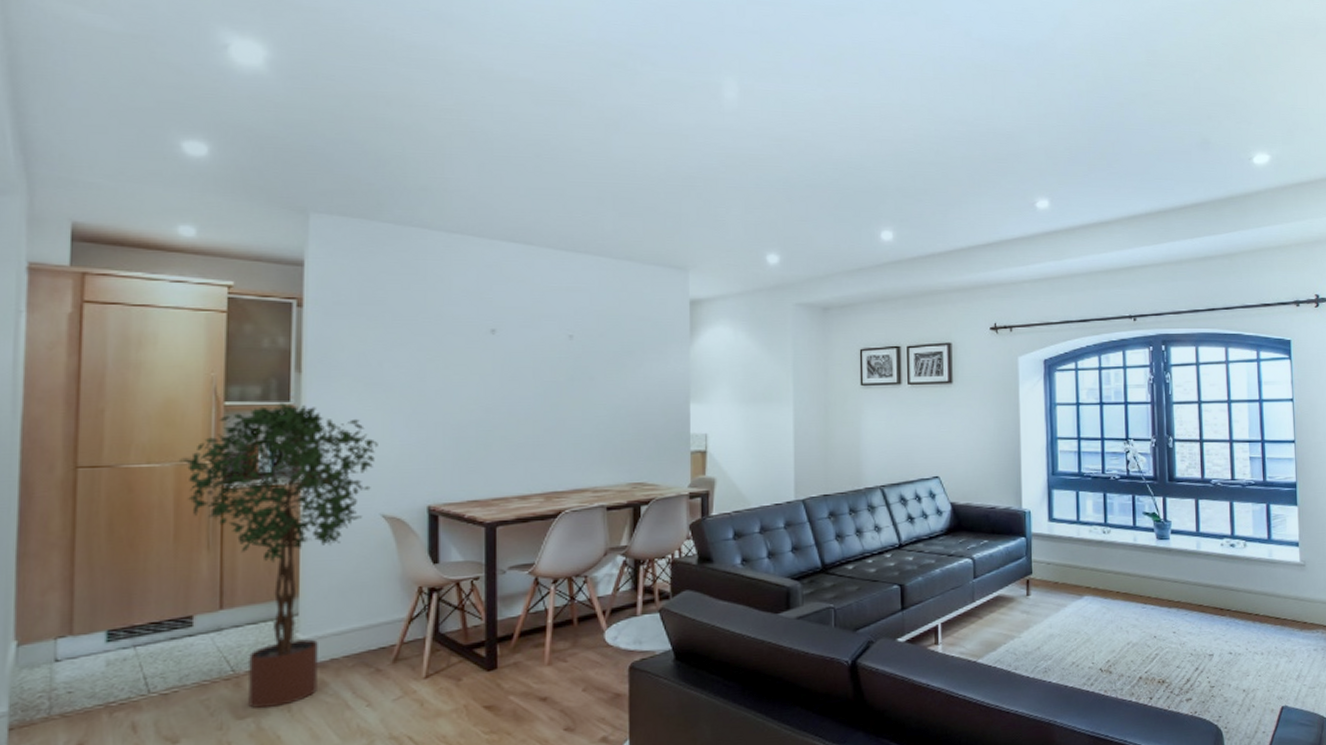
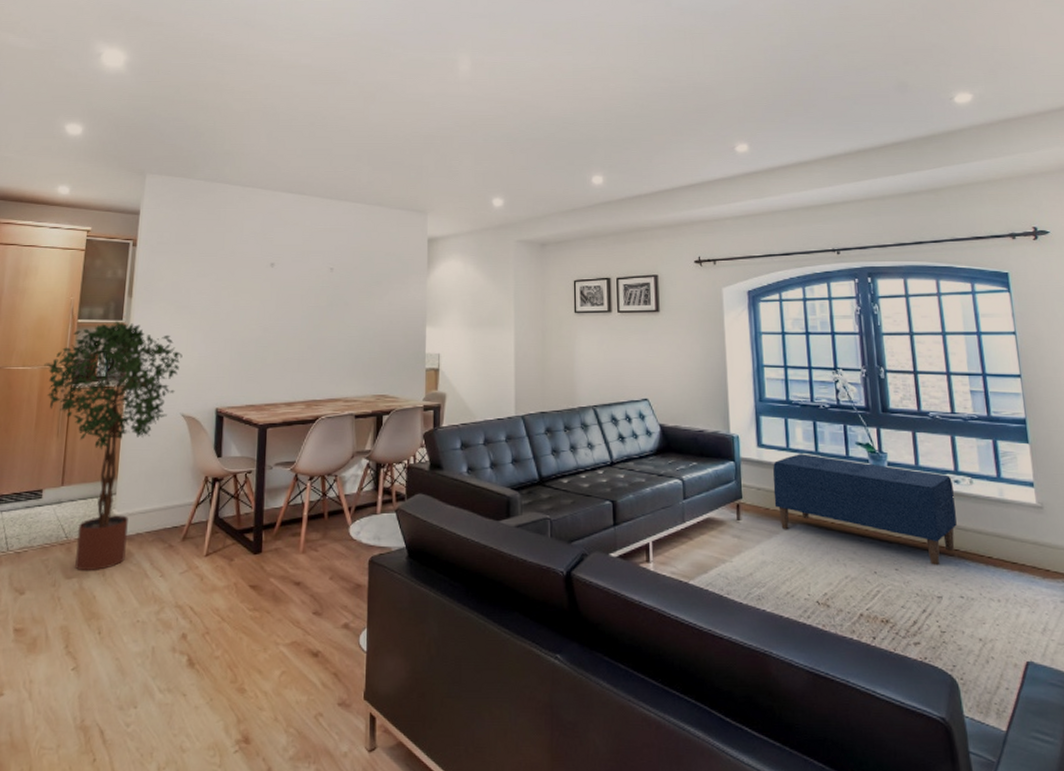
bench: none [1062,526,1231,627] -> present [773,454,957,566]

